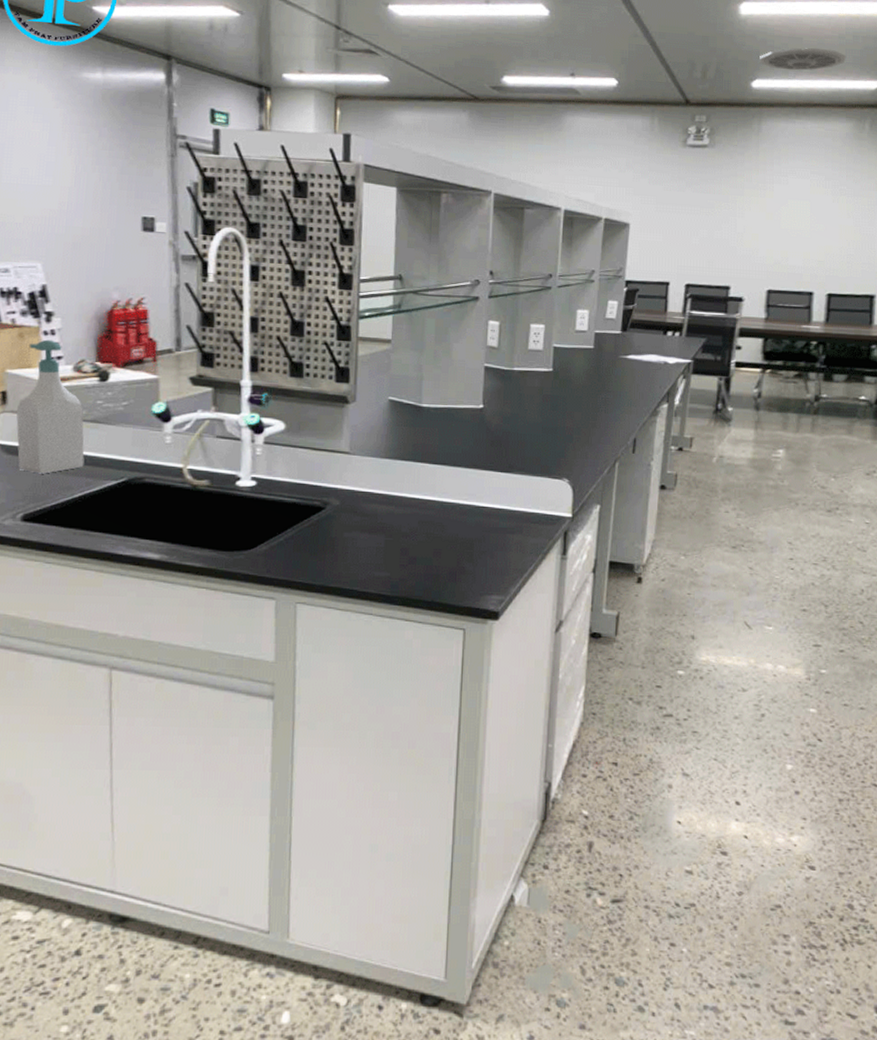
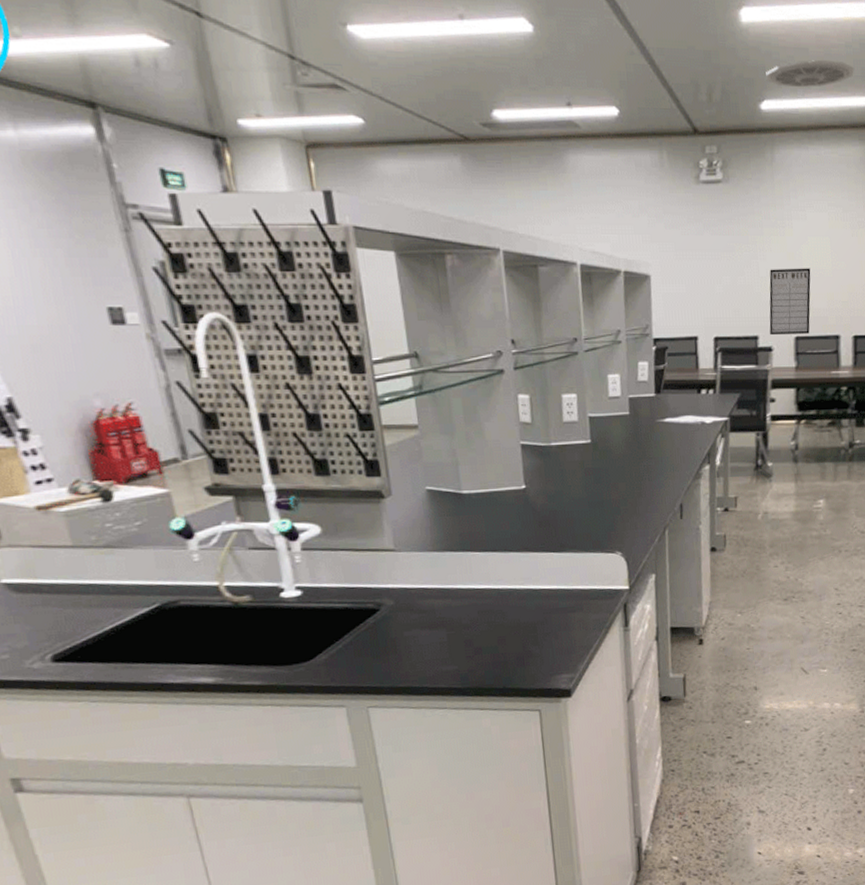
soap bottle: present [16,339,85,474] -> none [9,460,108,610]
writing board: none [742,226,788,288] -> present [769,268,811,336]

